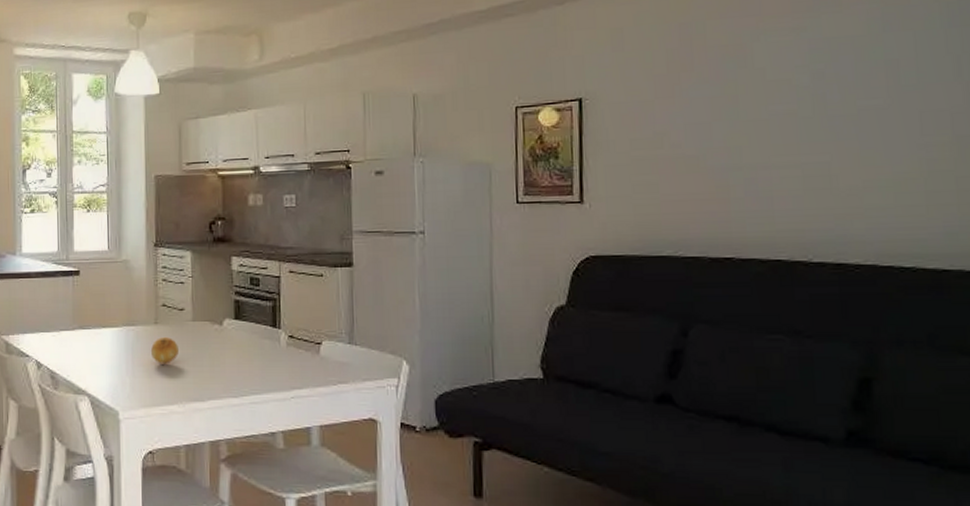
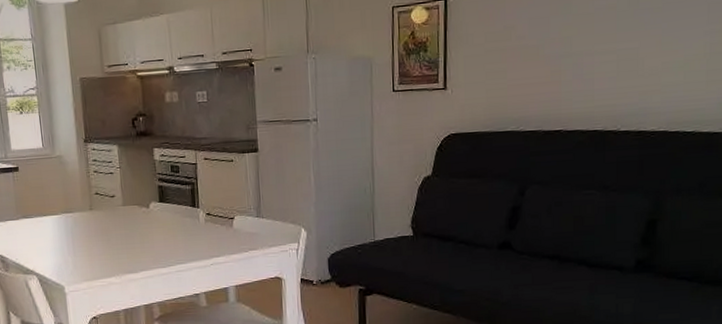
fruit: present [150,336,179,364] -> none [88,220,113,244]

